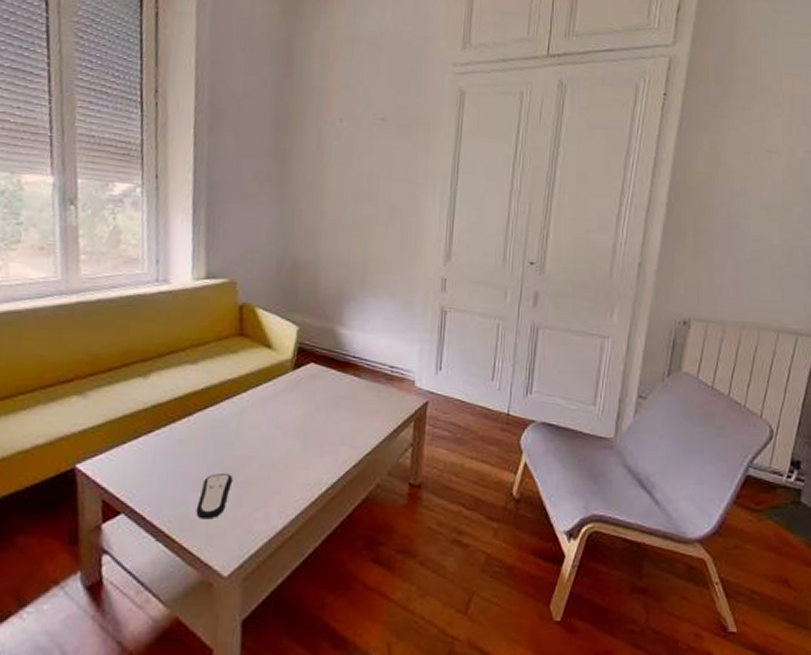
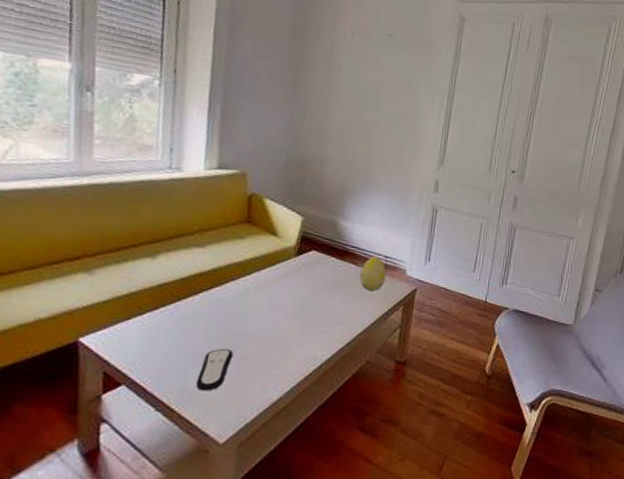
decorative egg: none [364,366,393,405] -> present [359,256,387,291]

